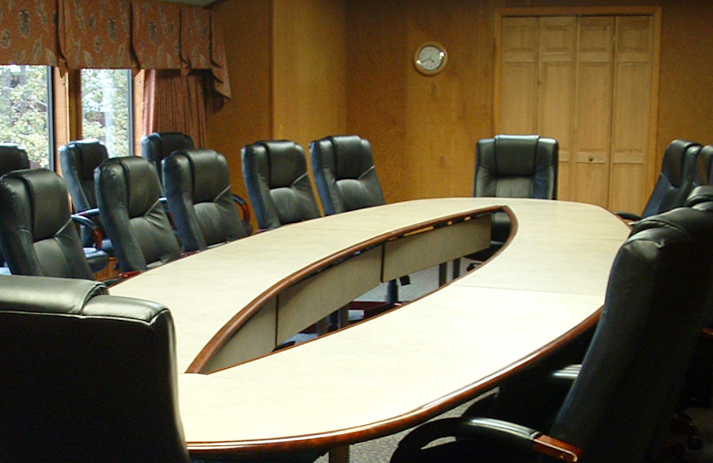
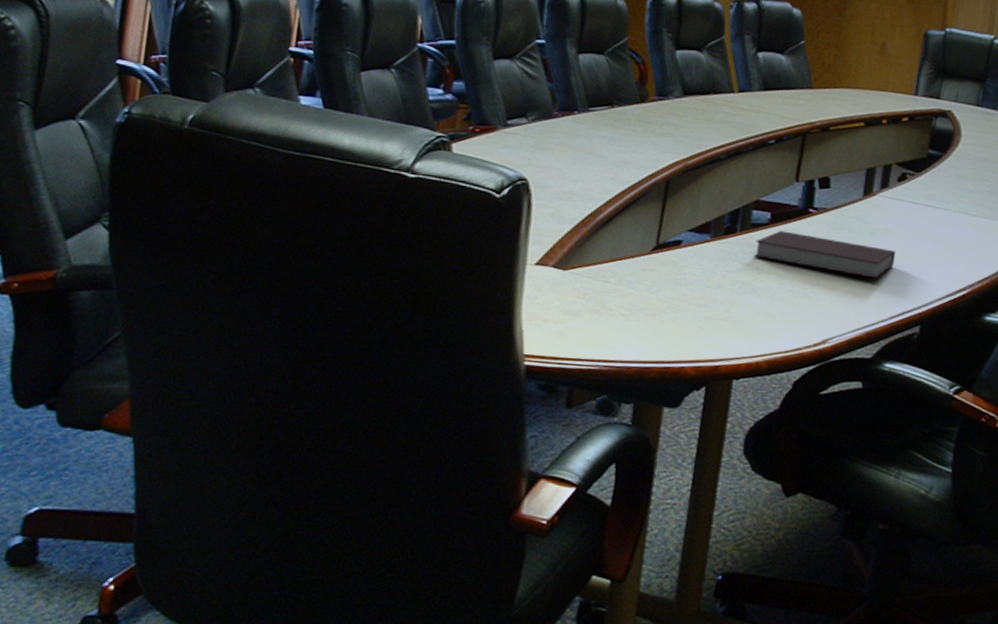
notebook: none [354,323,471,353] -> present [754,230,895,279]

